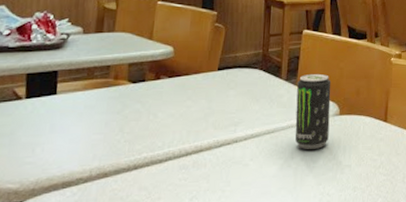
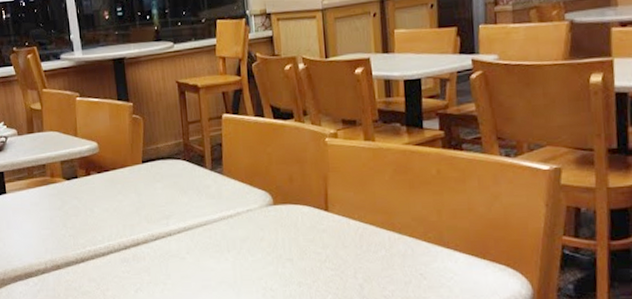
beverage can: present [295,73,331,149] -> none [223,160,265,242]

